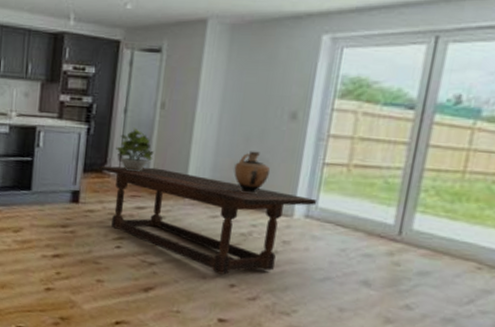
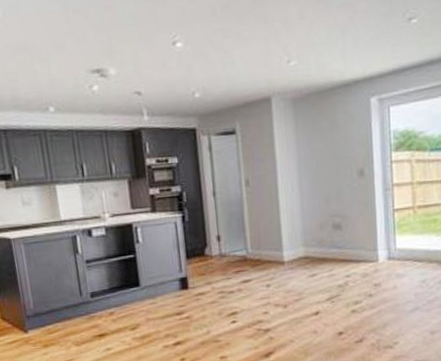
dining table: present [99,165,318,275] -> none [201,241,395,326]
potted plant: present [115,127,154,173] -> none [212,208,249,250]
ceramic jug: present [234,151,271,195] -> none [321,209,352,249]

